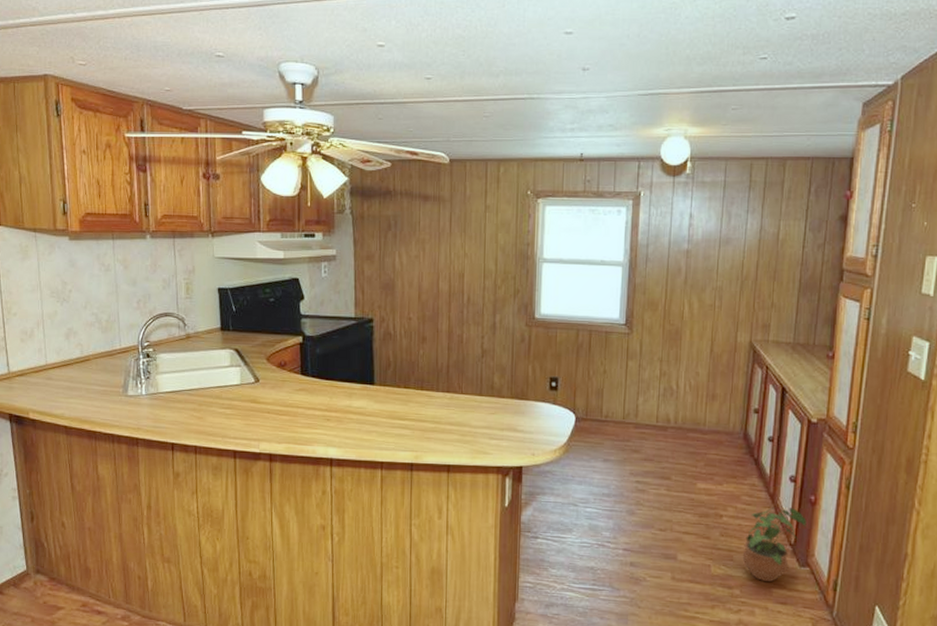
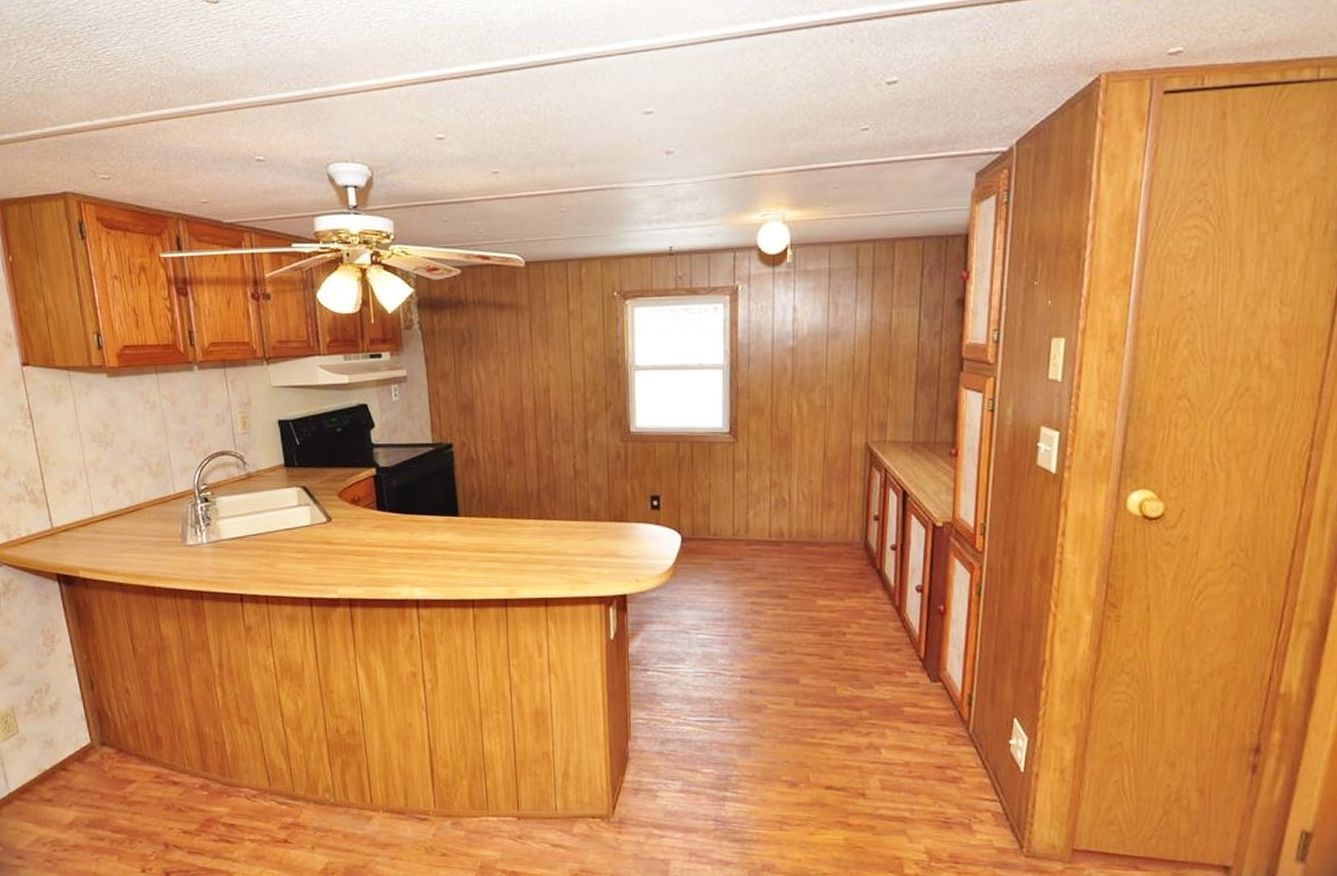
potted plant: present [742,507,807,581] -> none [869,620,936,700]

